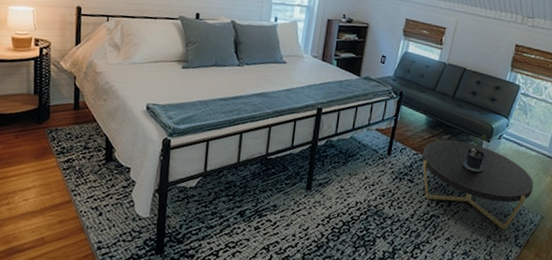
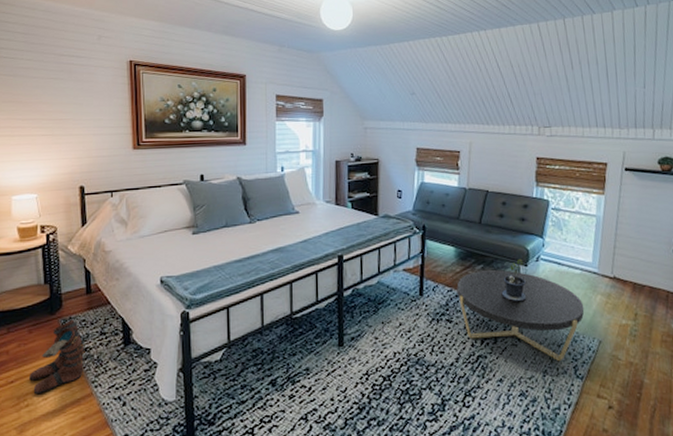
boots: none [12,131,68,195] -> present [29,320,85,395]

